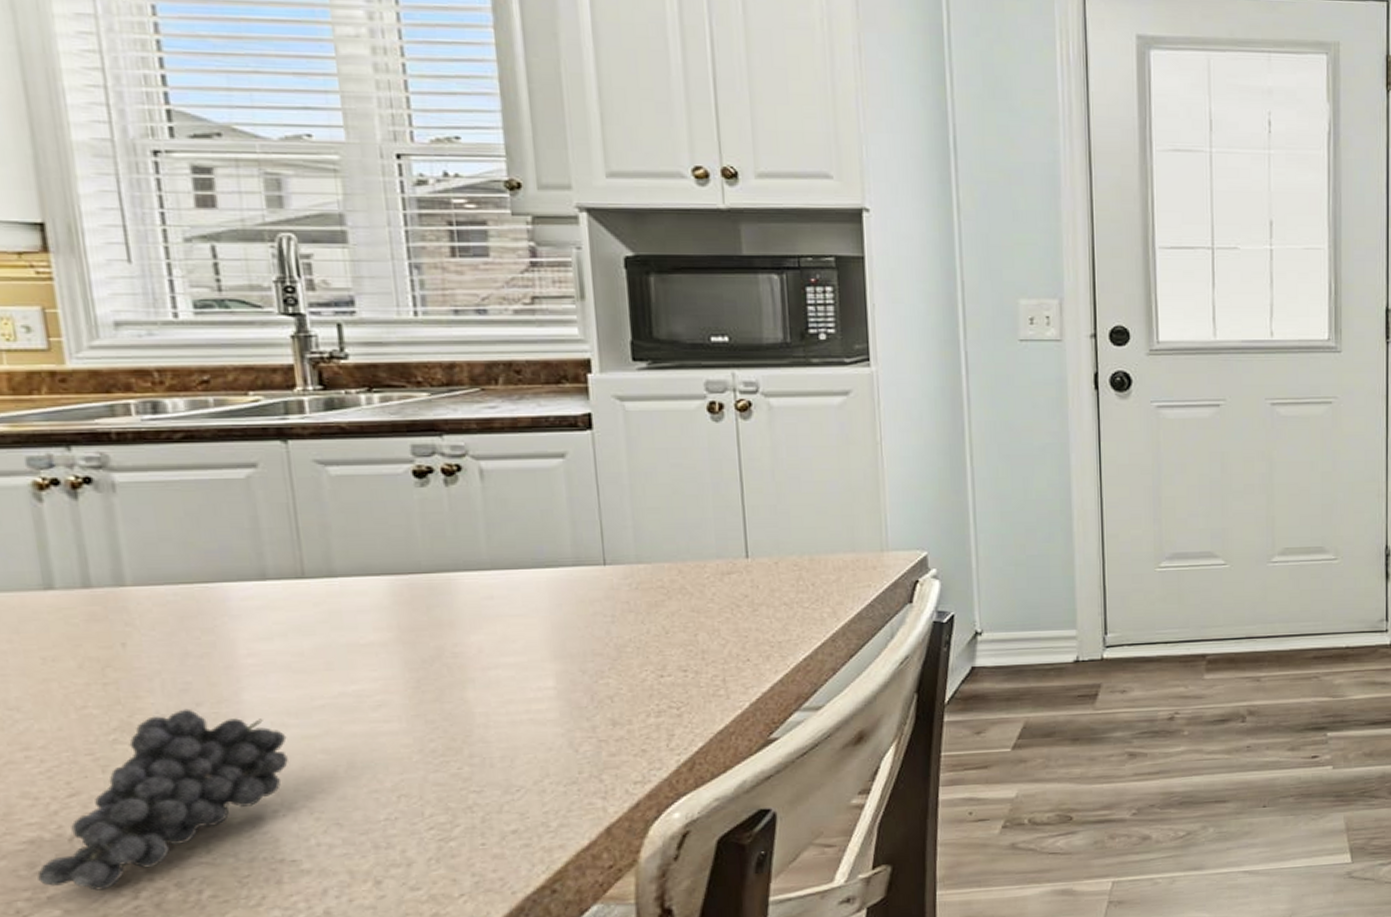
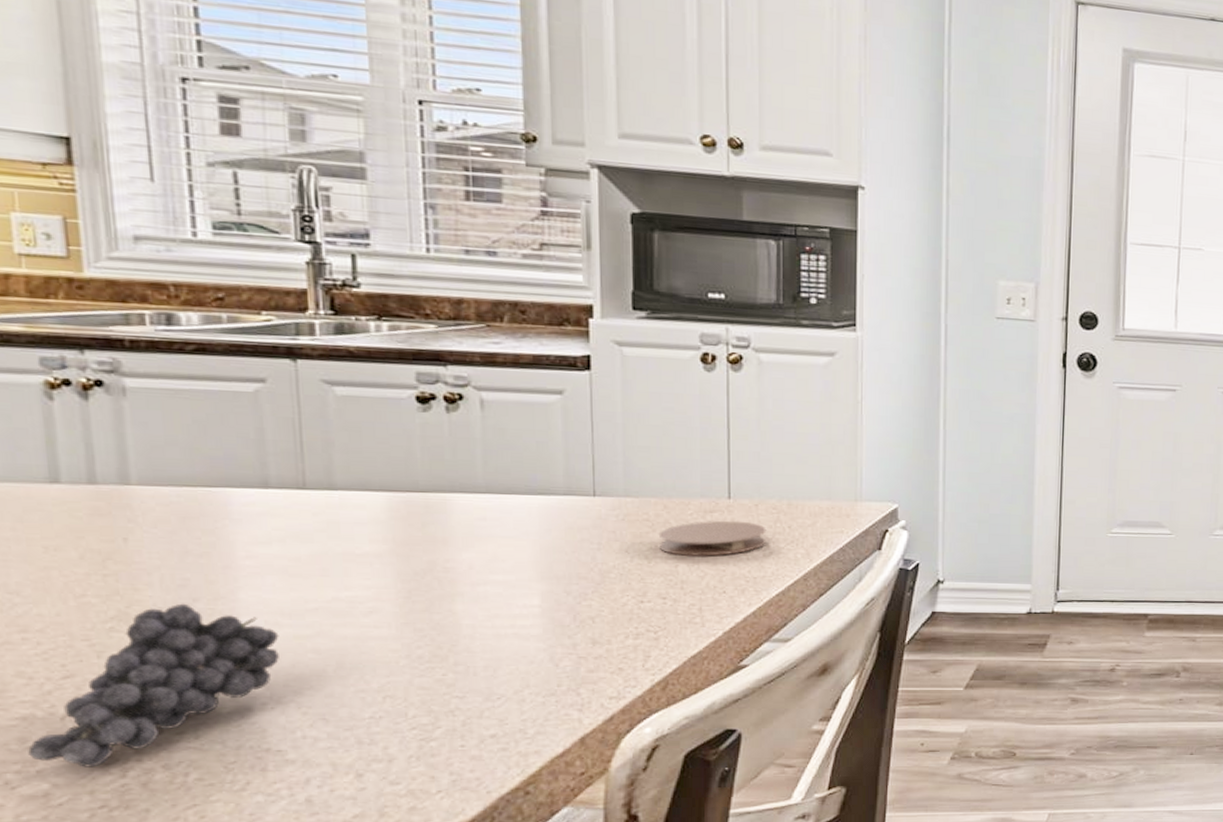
coaster: none [674,581,790,623] -> present [658,520,767,556]

